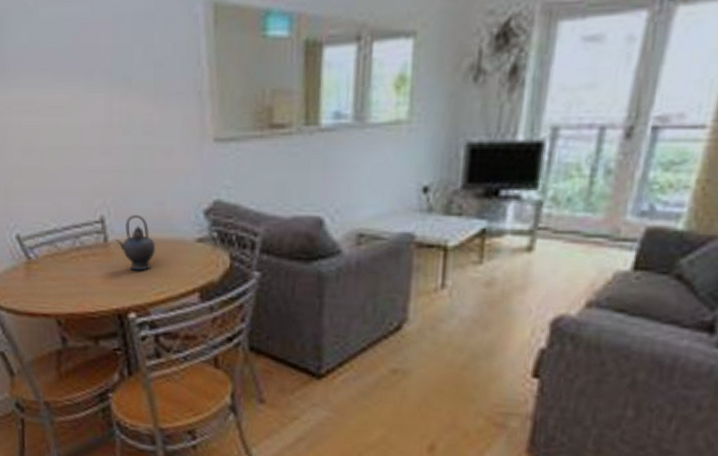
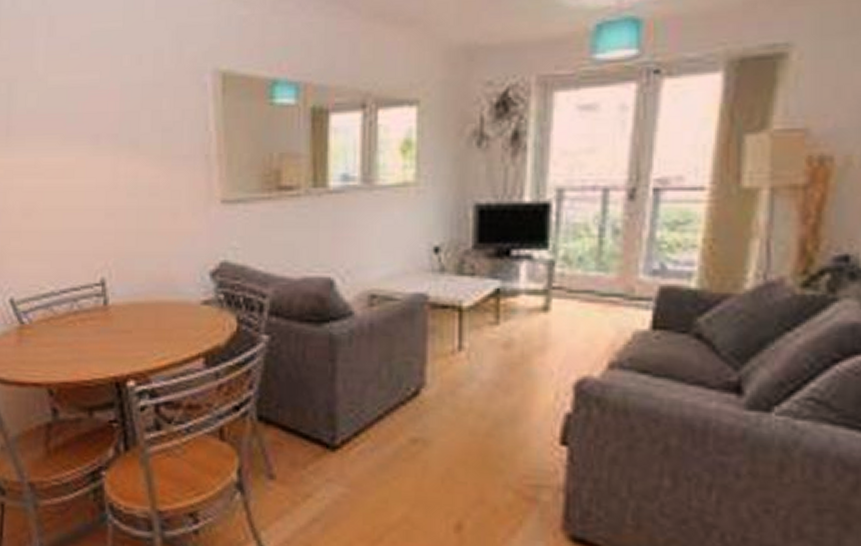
teapot: present [115,215,156,271] -> none [116,277,159,335]

